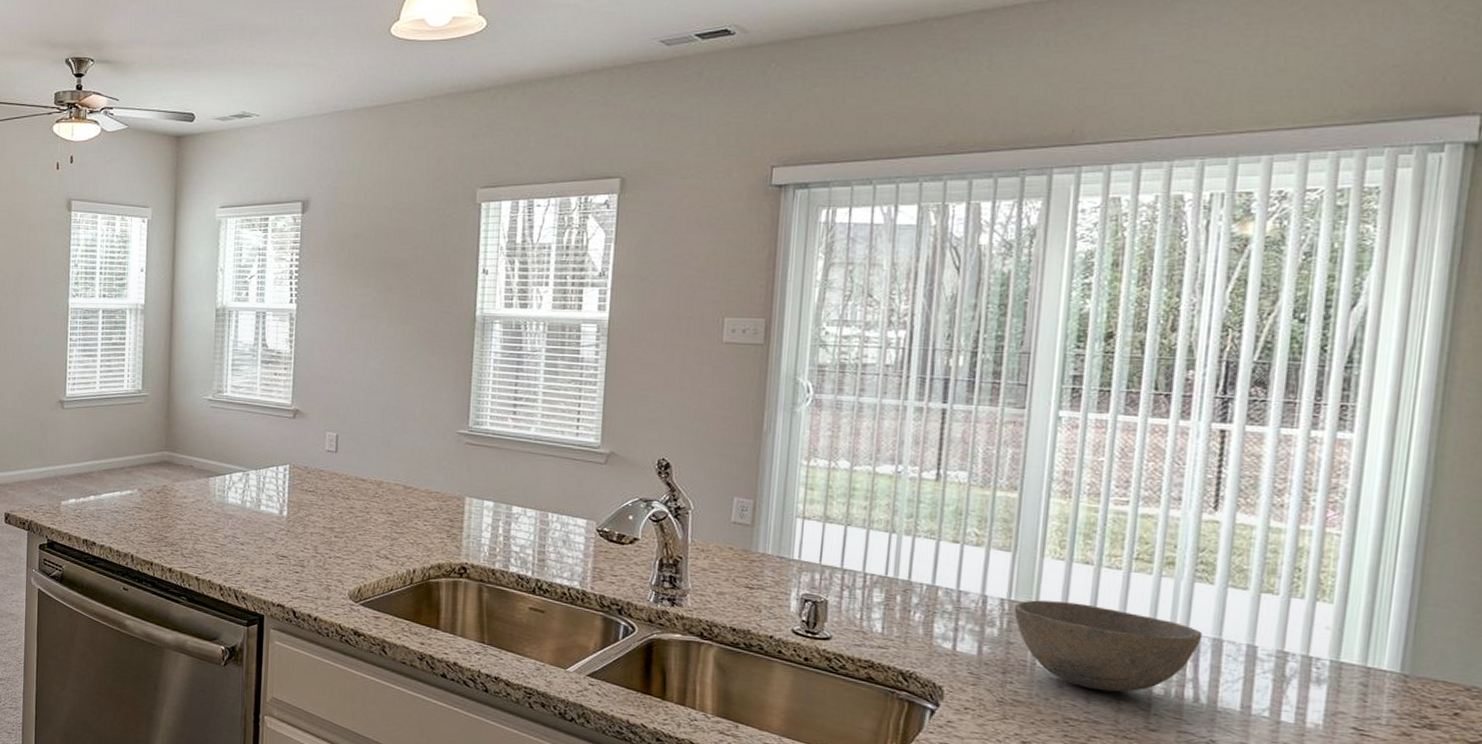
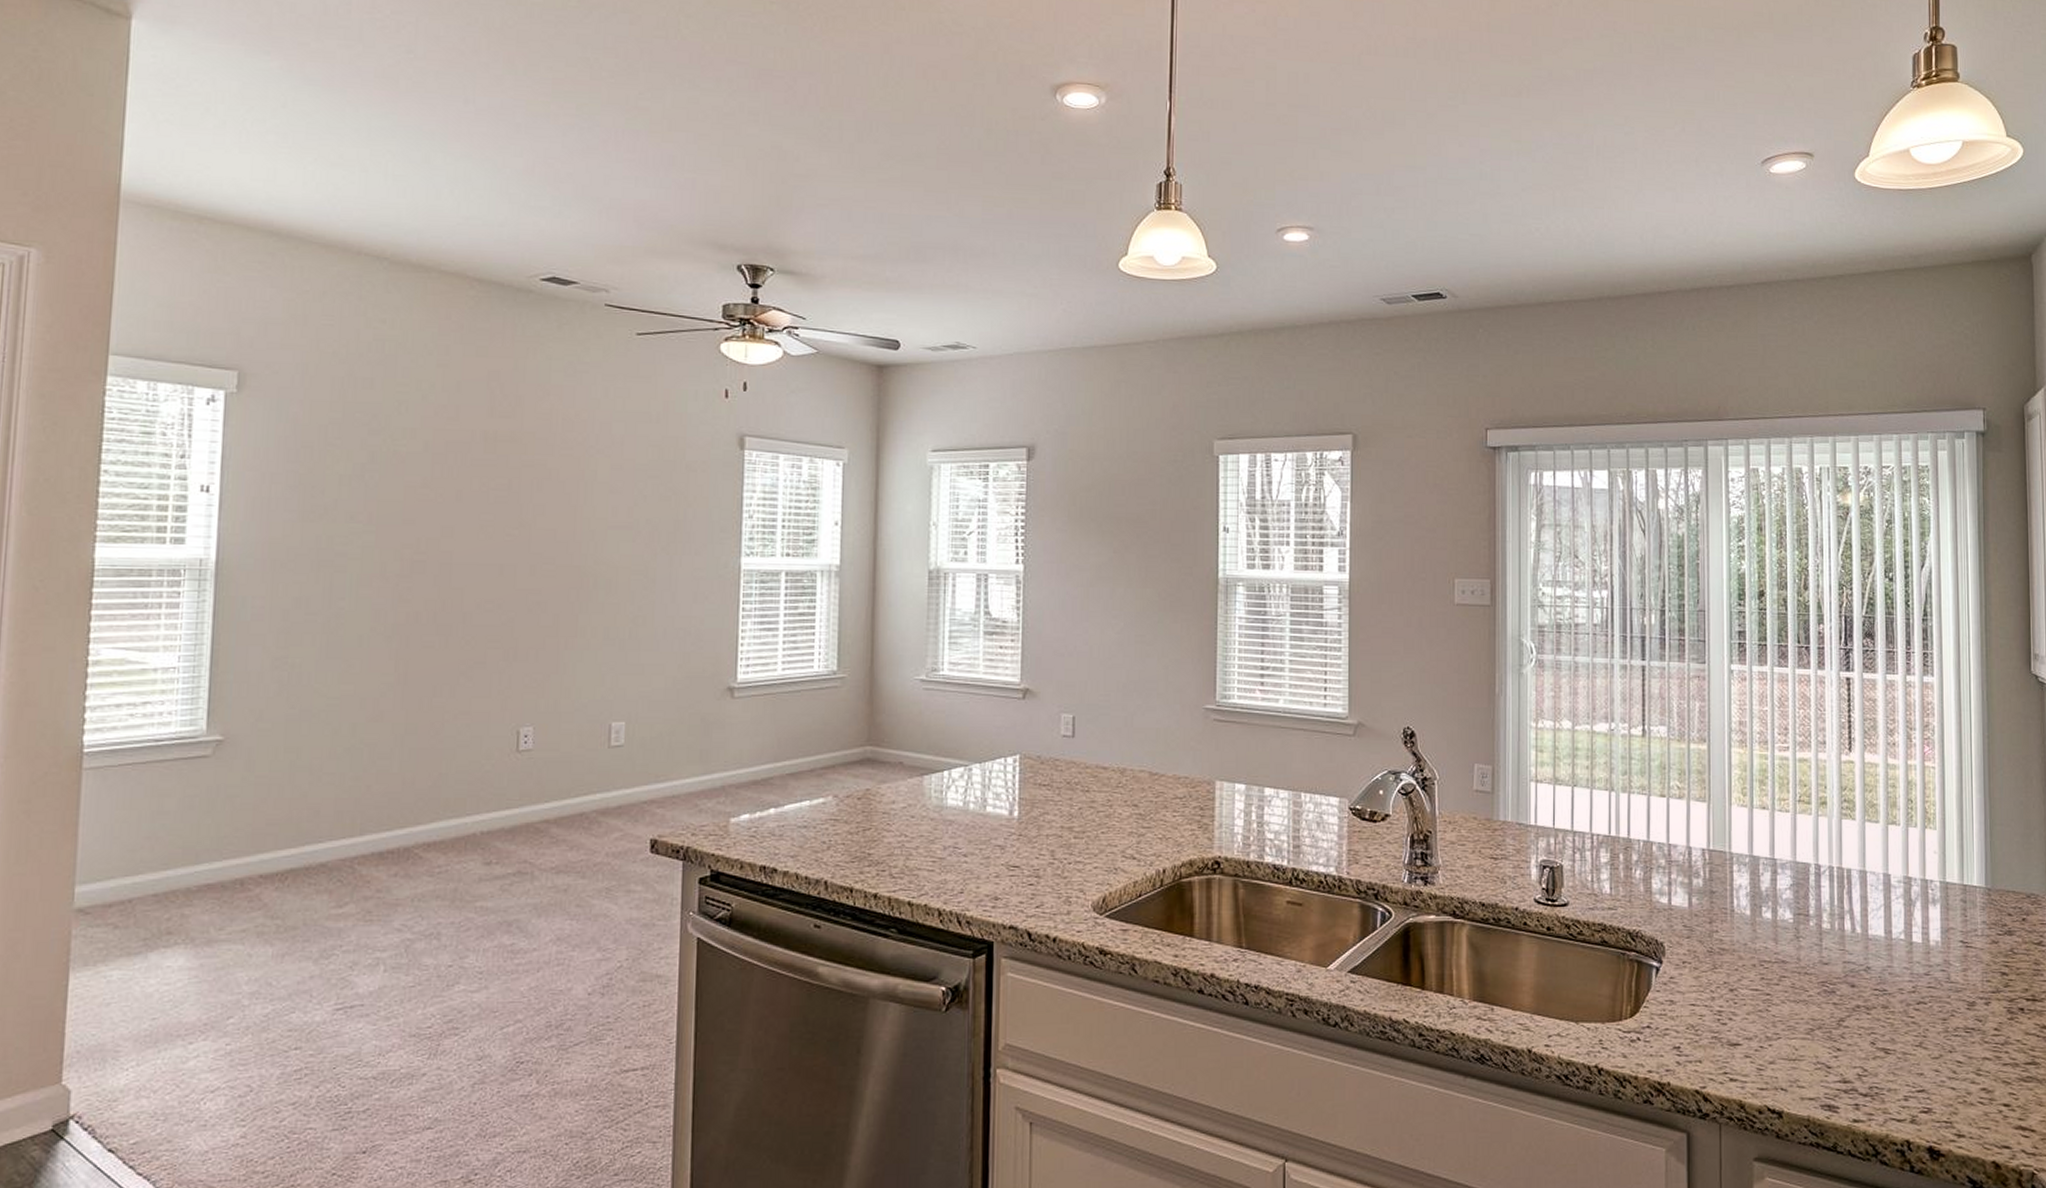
bowl: present [1013,600,1203,692] -> none [1713,847,1852,931]

